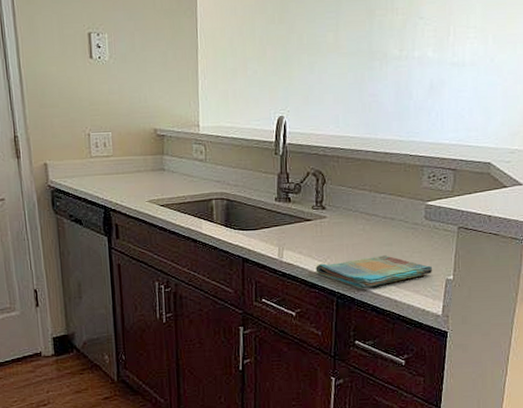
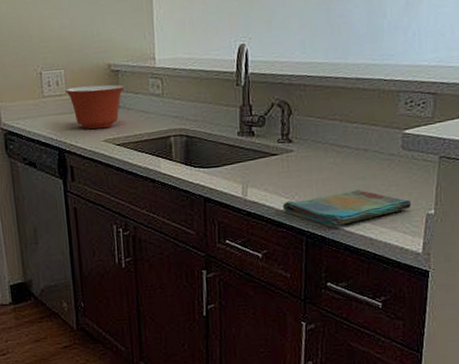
mixing bowl: none [111,148,170,190] -> present [64,84,125,130]

